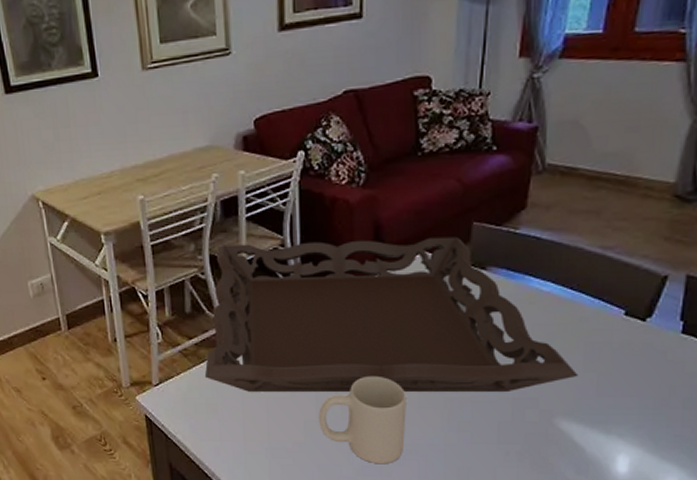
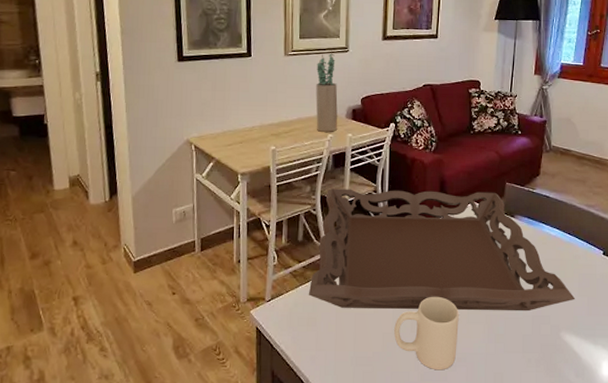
vase: none [188,54,223,172] -> present [315,50,338,133]

